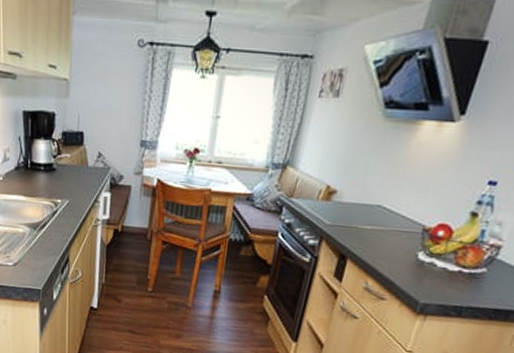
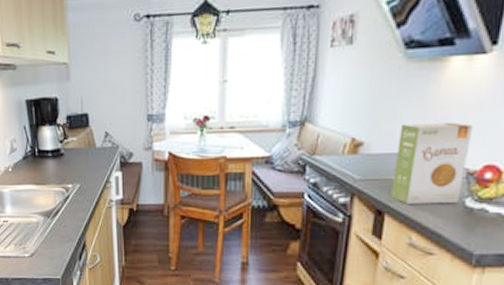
food box: none [355,177,435,255] -> present [391,122,474,204]

